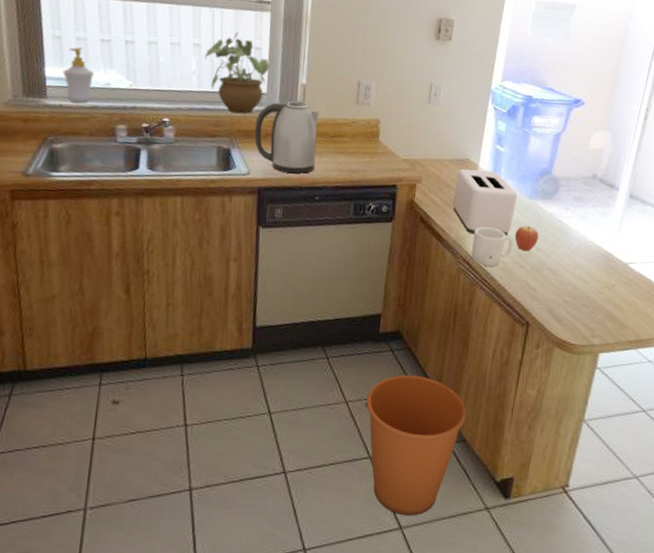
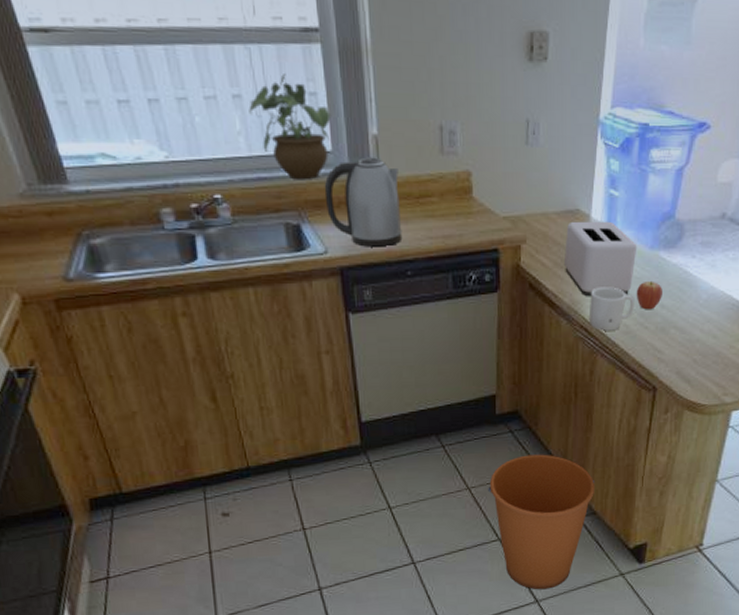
soap bottle: present [62,47,94,104] -> none [79,113,122,187]

